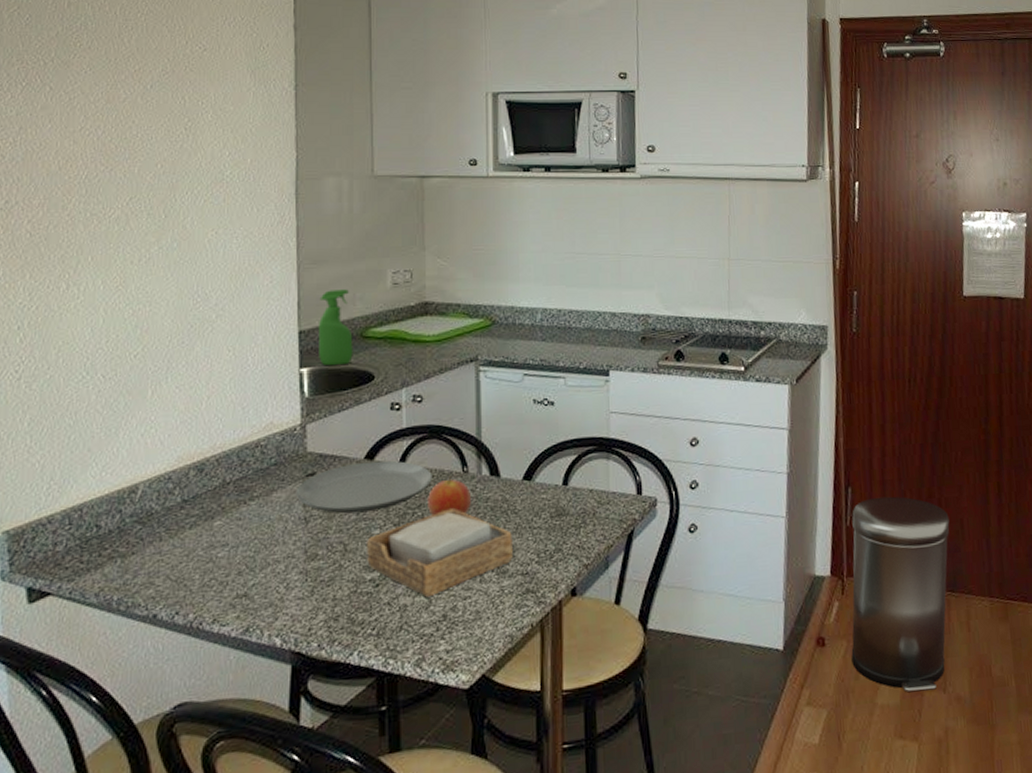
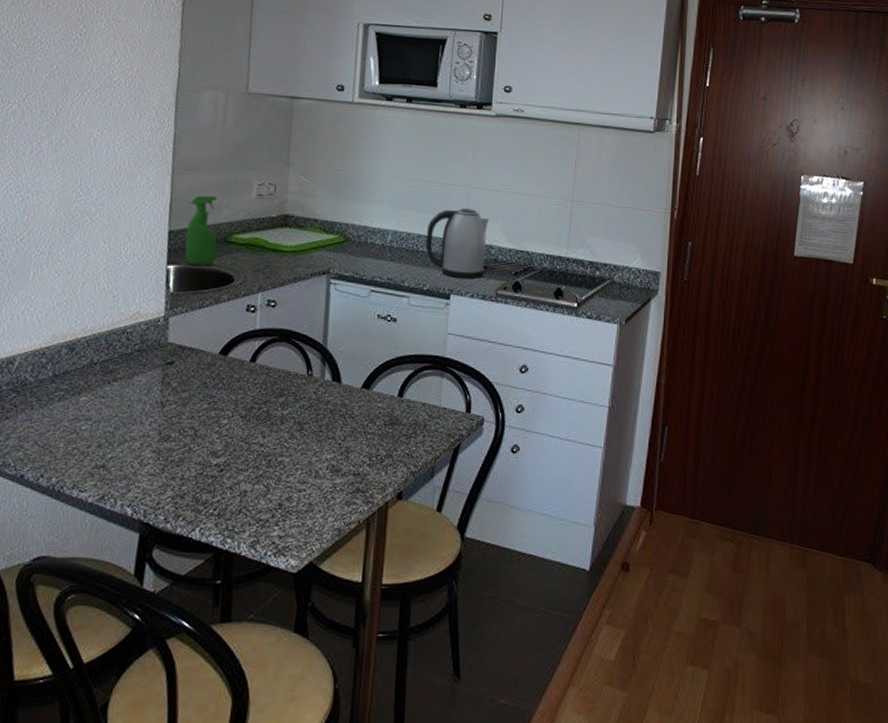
plate: present [295,460,432,514] -> none [154,356,280,403]
napkin holder: present [367,509,513,598] -> none [214,408,348,486]
fruit: present [428,476,471,517] -> none [273,377,313,414]
kettle: none [578,278,644,352] -> present [425,208,490,279]
pedal bin: present [851,496,950,693] -> none [653,438,759,625]

